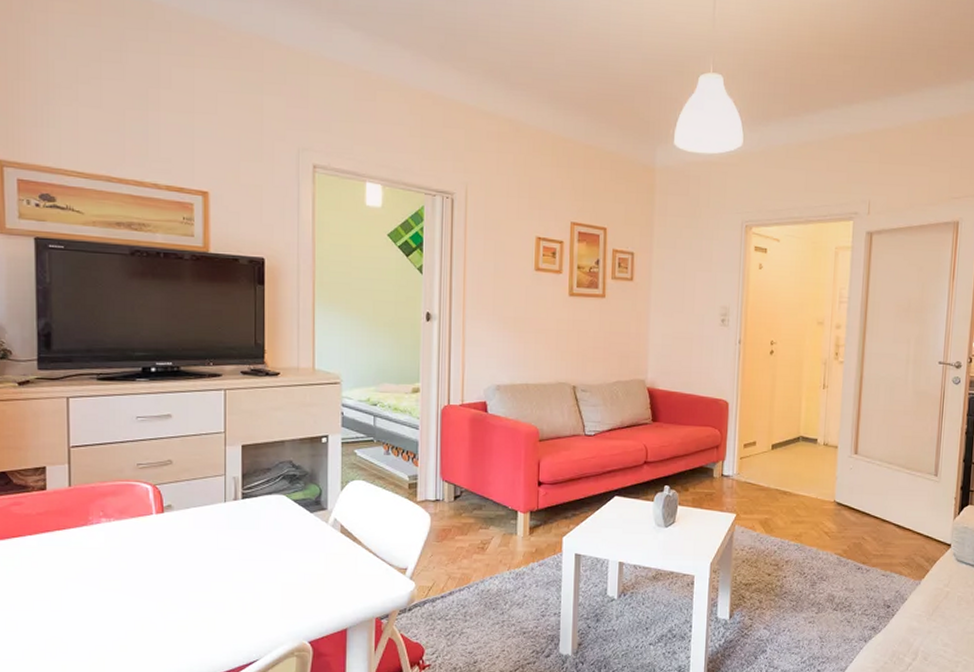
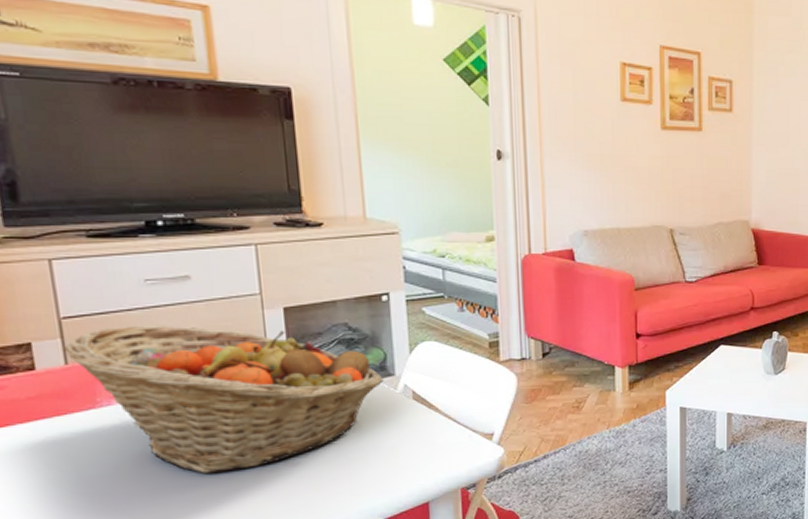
fruit basket: none [69,456,318,589] -> present [63,326,384,473]

